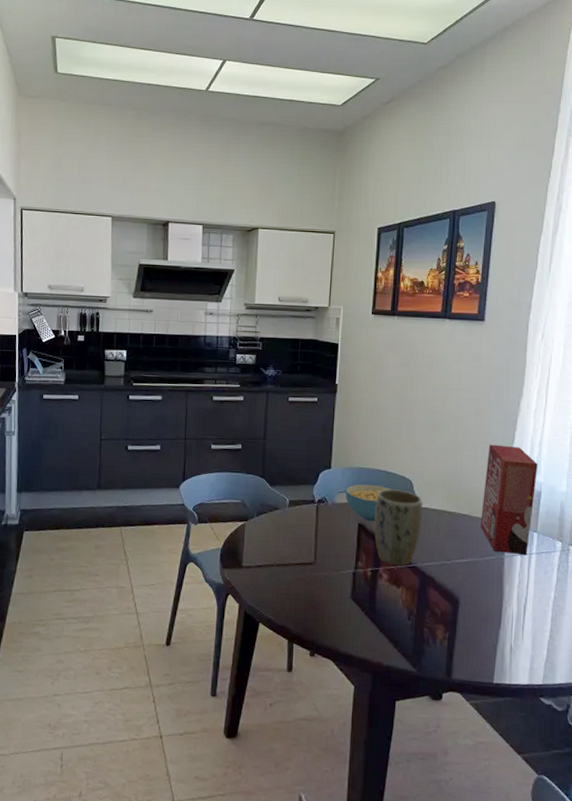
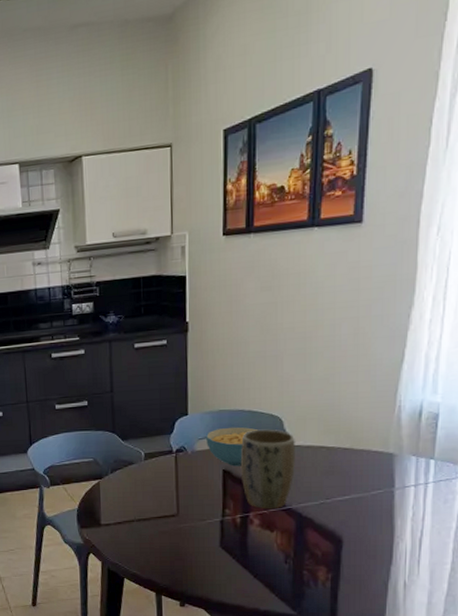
cereal box: present [480,444,538,556] -> none [365,365,434,486]

